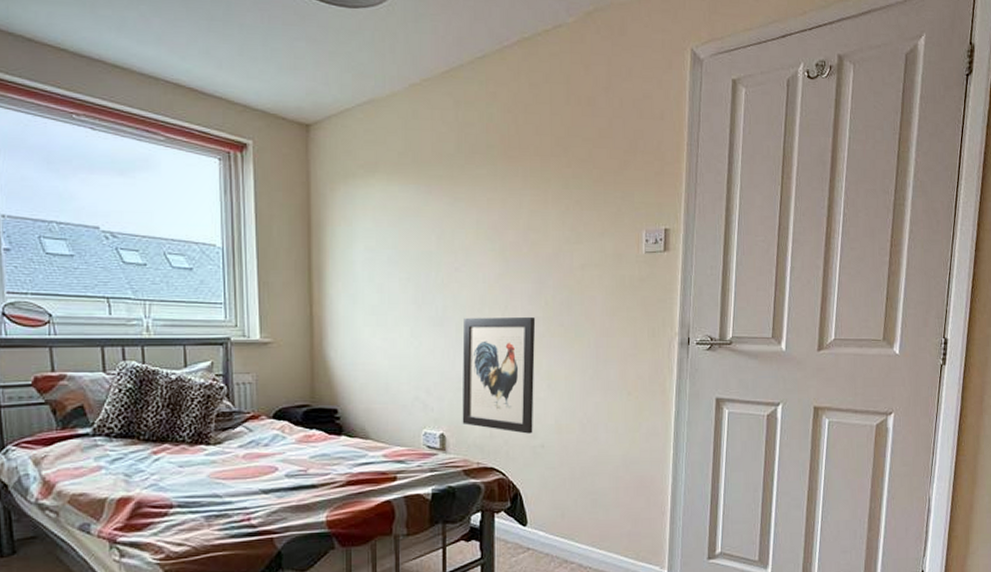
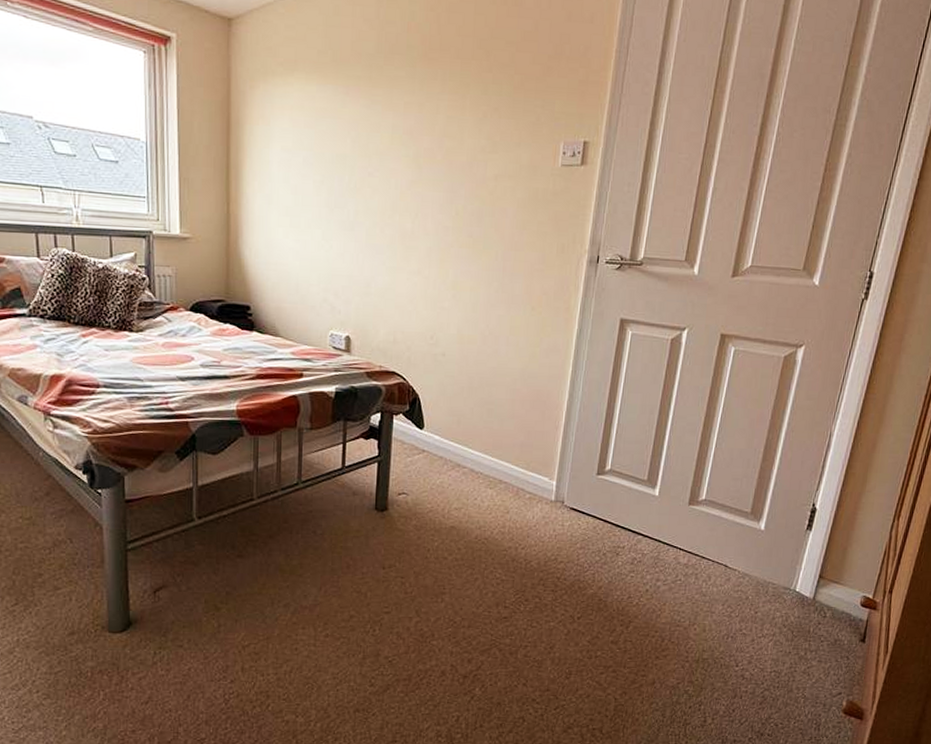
wall art: present [462,316,536,434] -> none [367,223,445,342]

